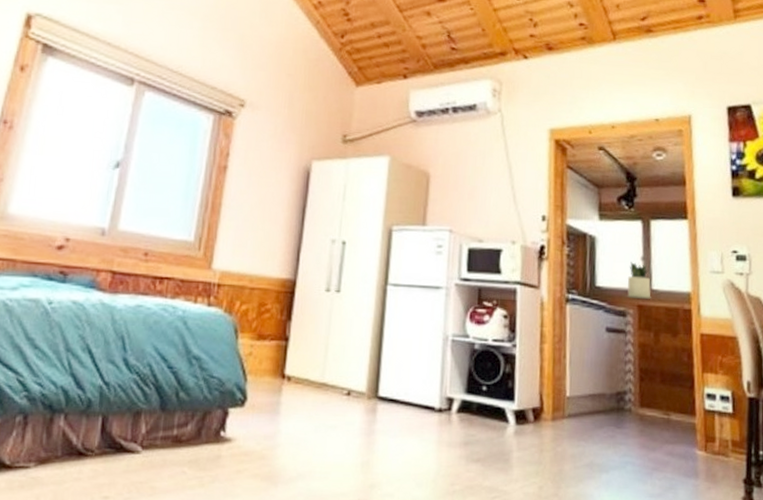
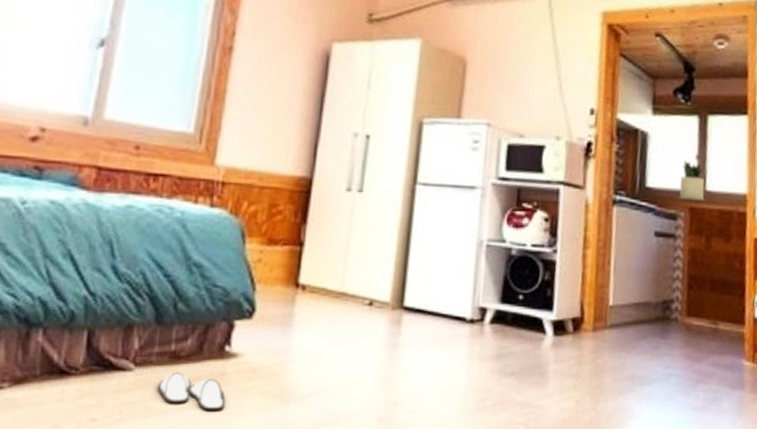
slippers: none [162,454,221,492] -> present [158,372,226,412]

